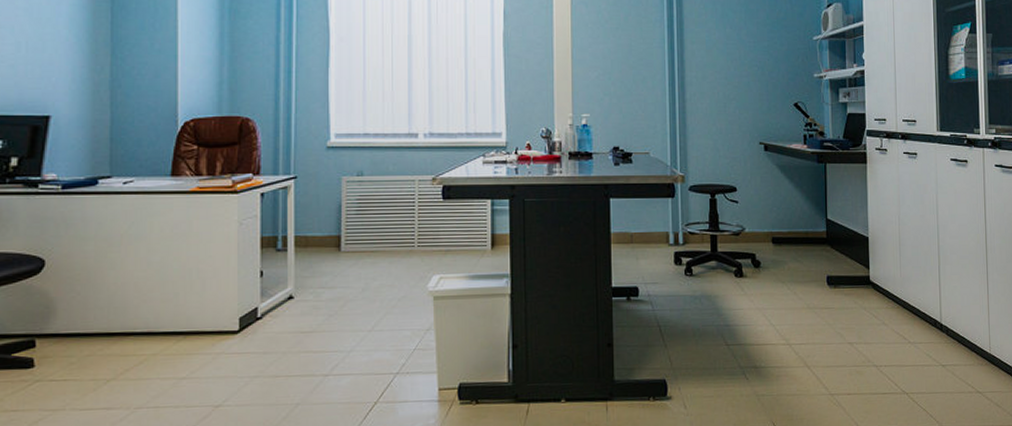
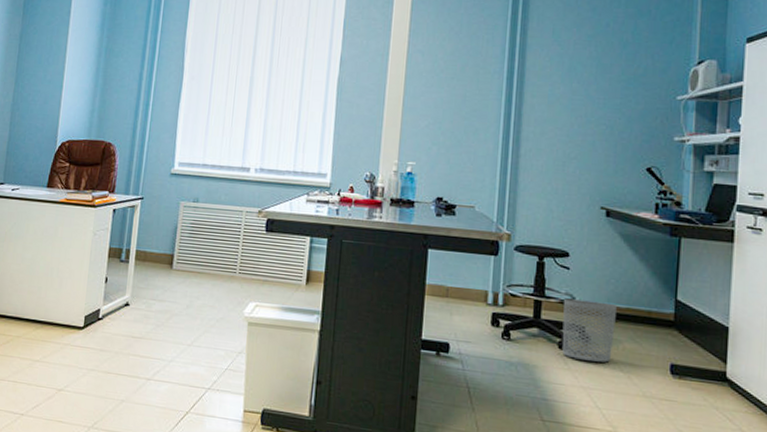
waste bin: none [736,229,780,284] -> present [562,298,617,363]

